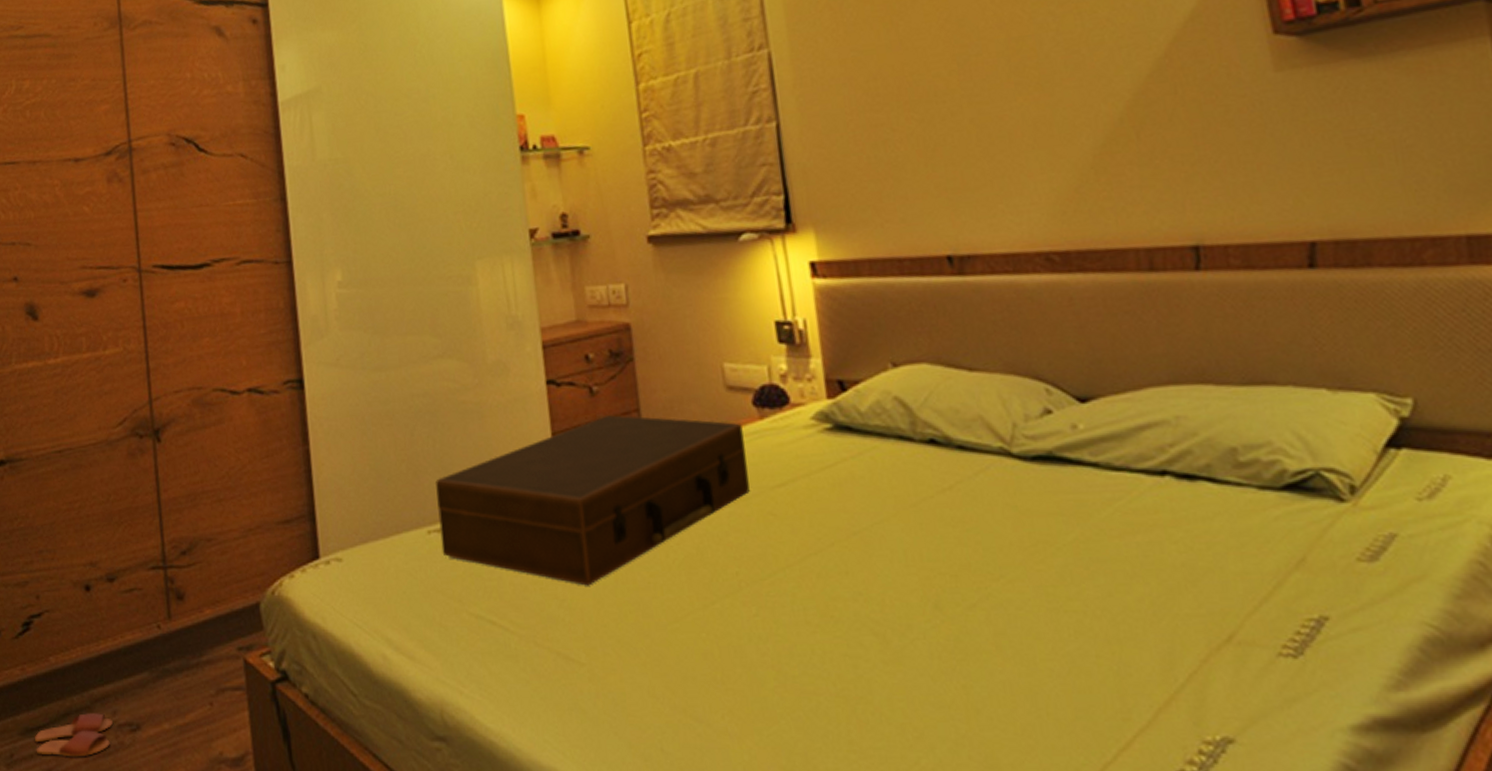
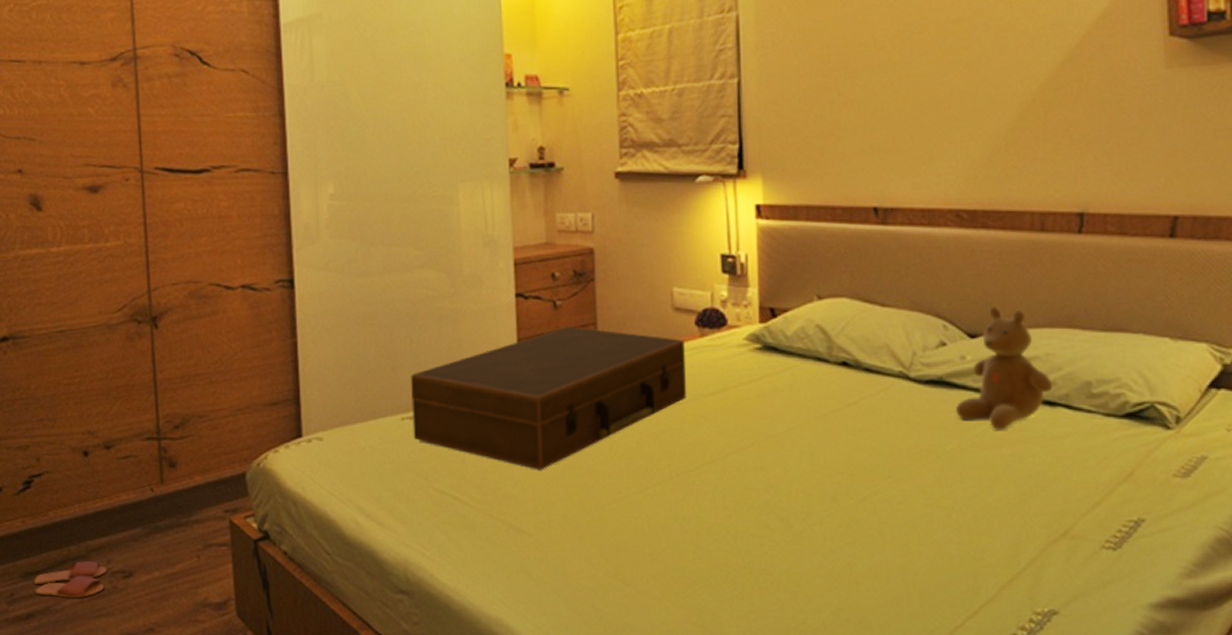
stuffed bear: none [1073,363,1190,513] -> present [956,307,1053,430]

